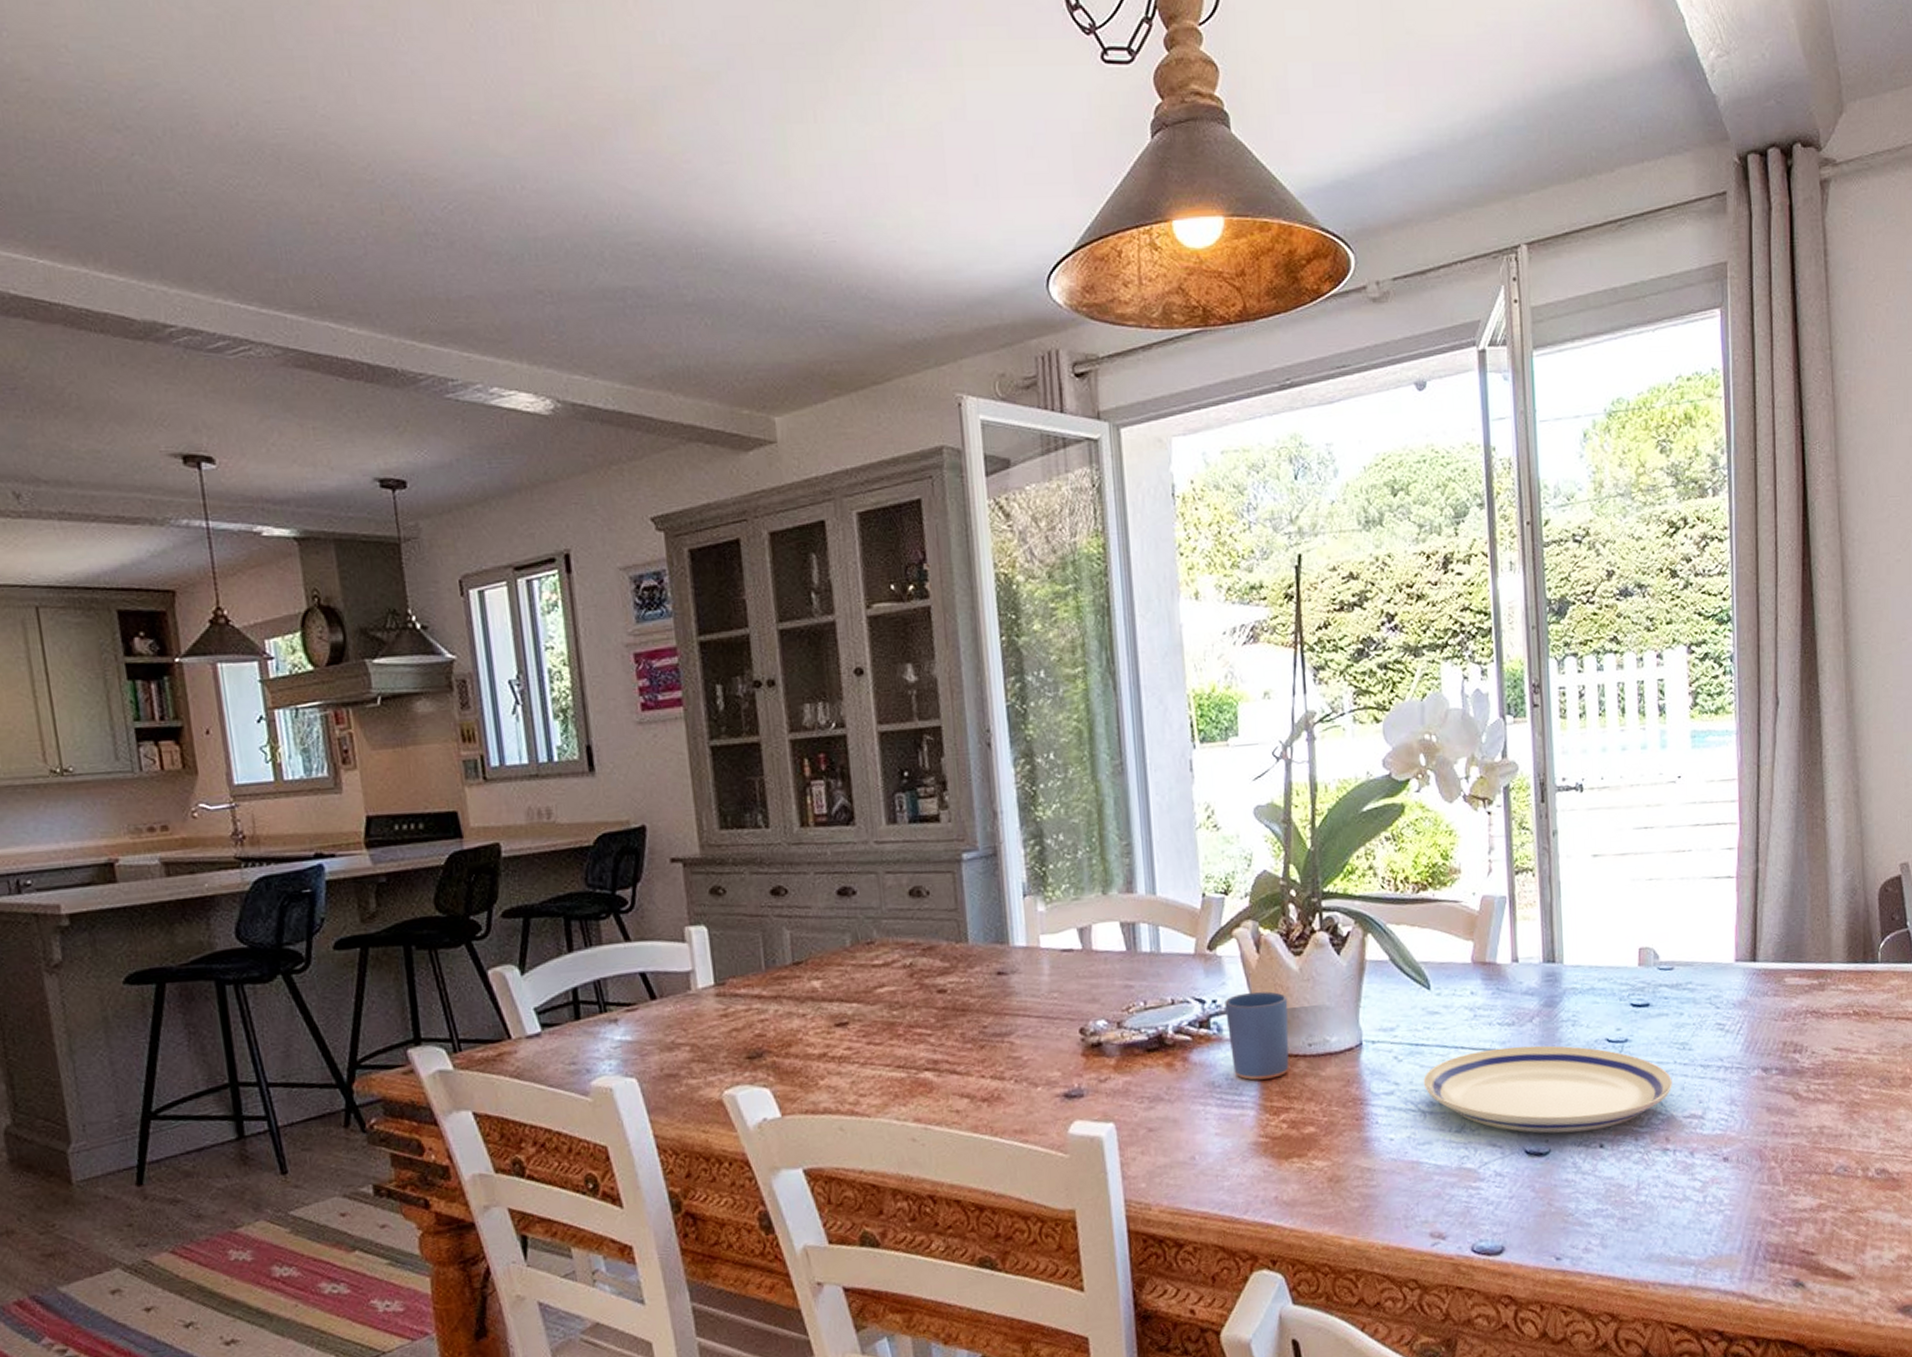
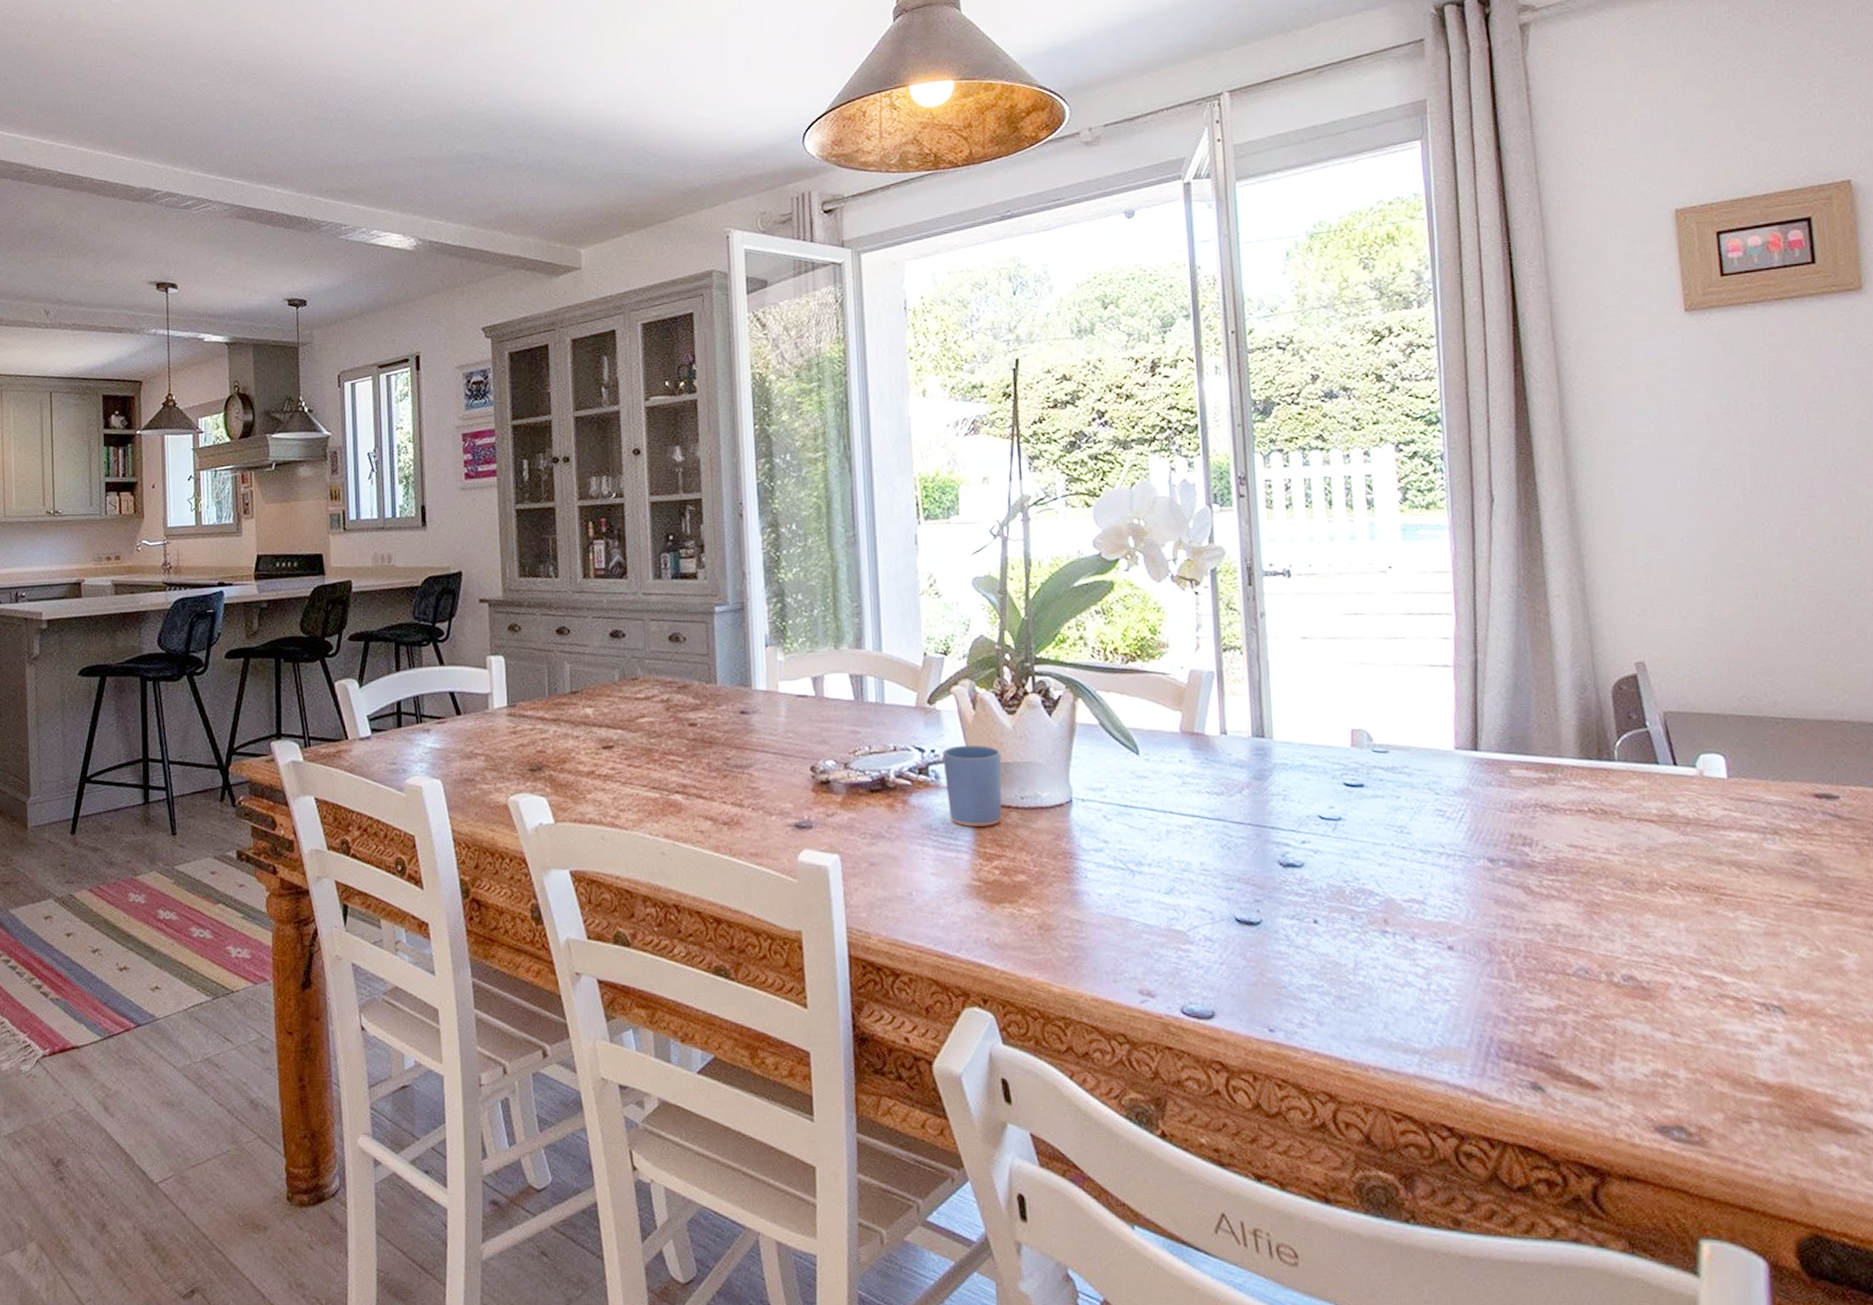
plate: present [1423,1045,1673,1134] -> none [1132,815,1390,906]

